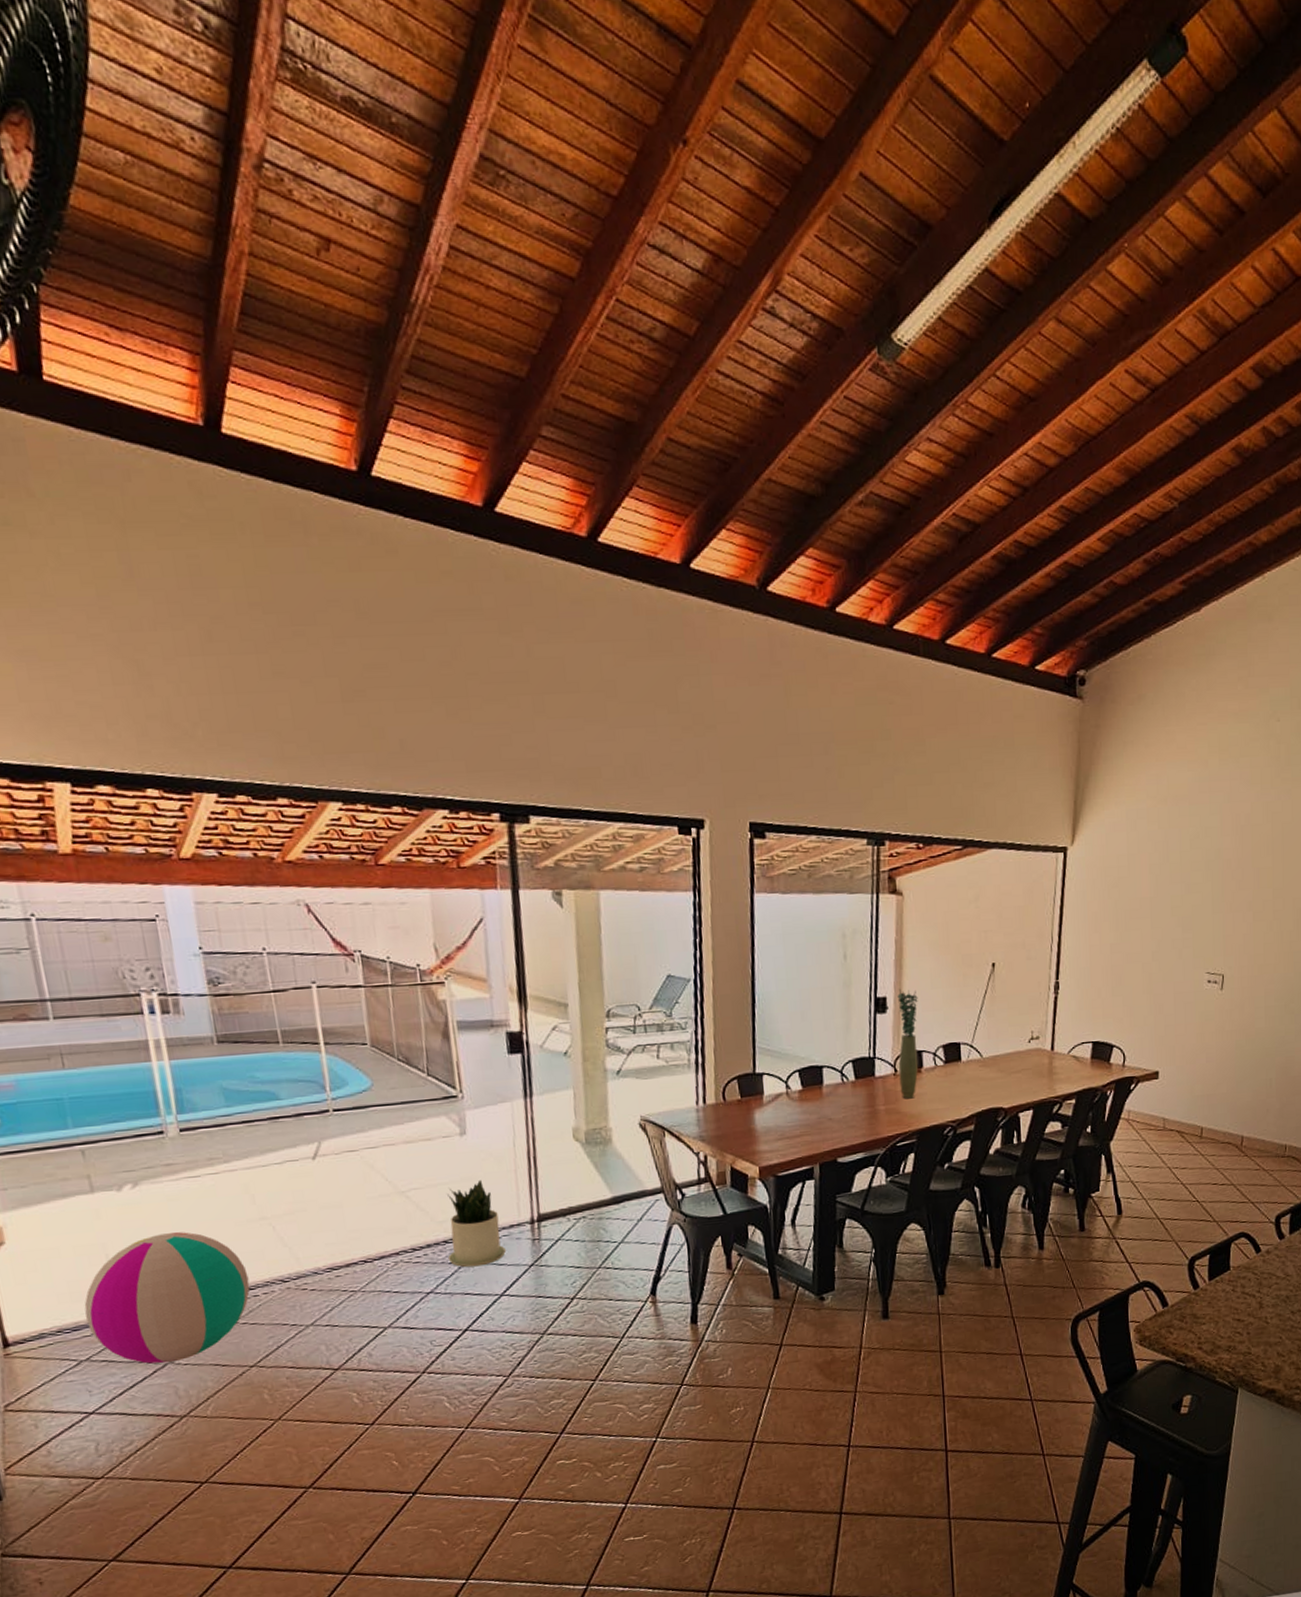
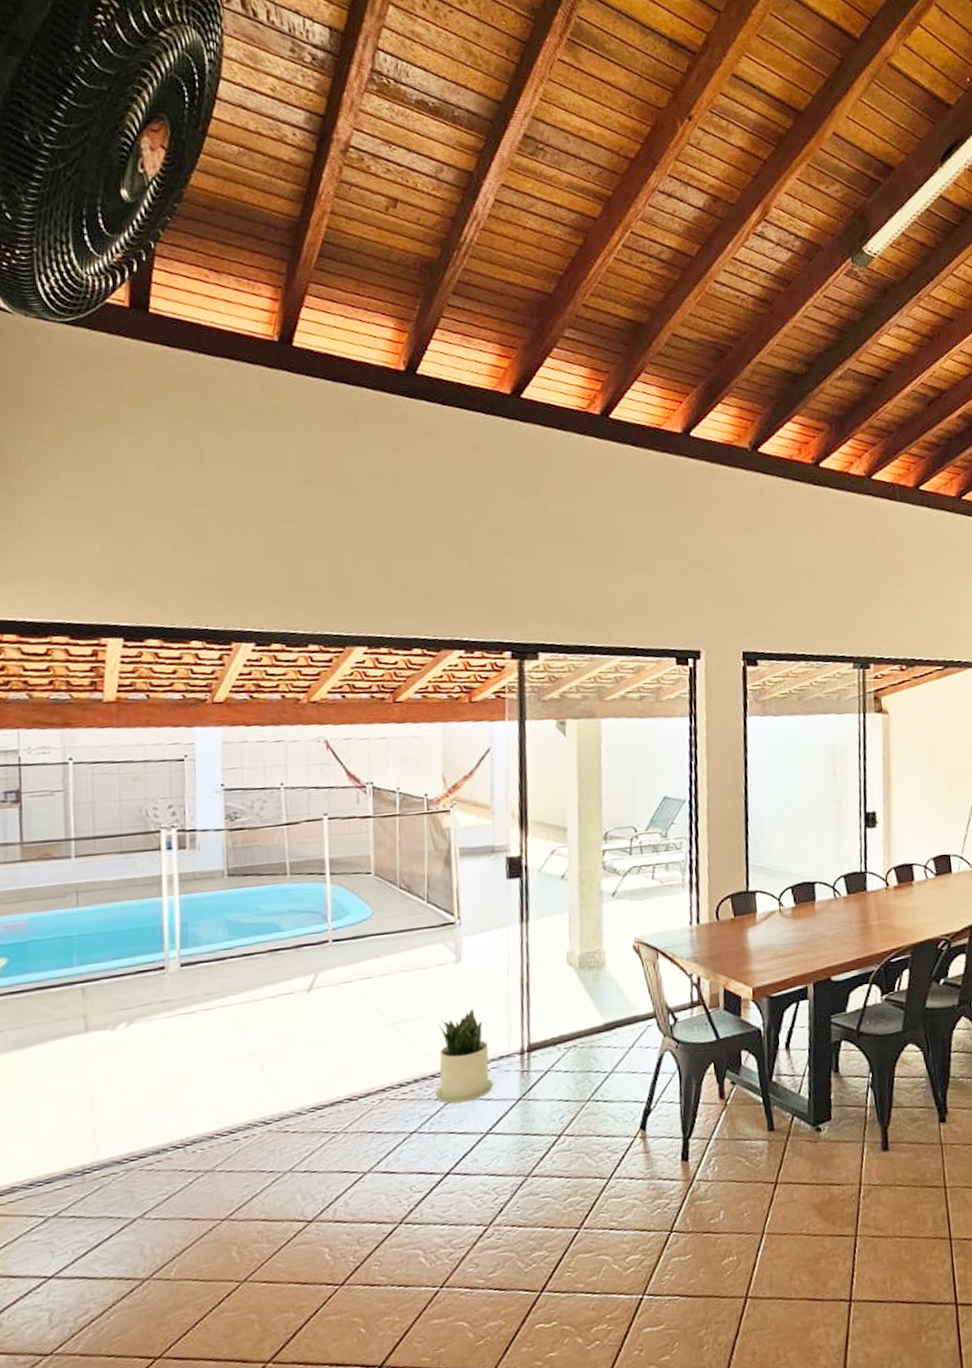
beach ball: present [84,1232,250,1364] -> none [60,1072,231,1219]
vase: present [897,988,919,1099] -> none [886,802,910,914]

